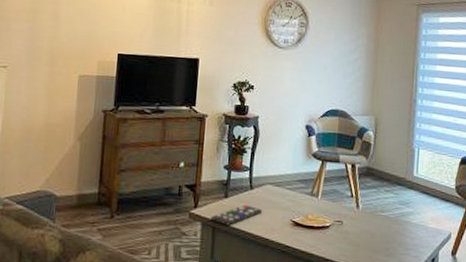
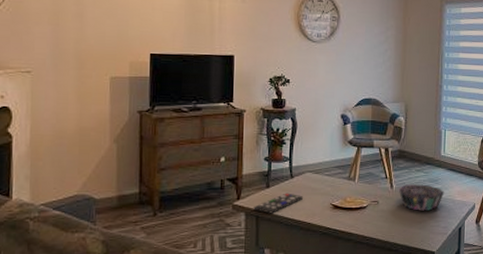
decorative bowl: none [365,205,417,237] -> present [398,184,445,211]

